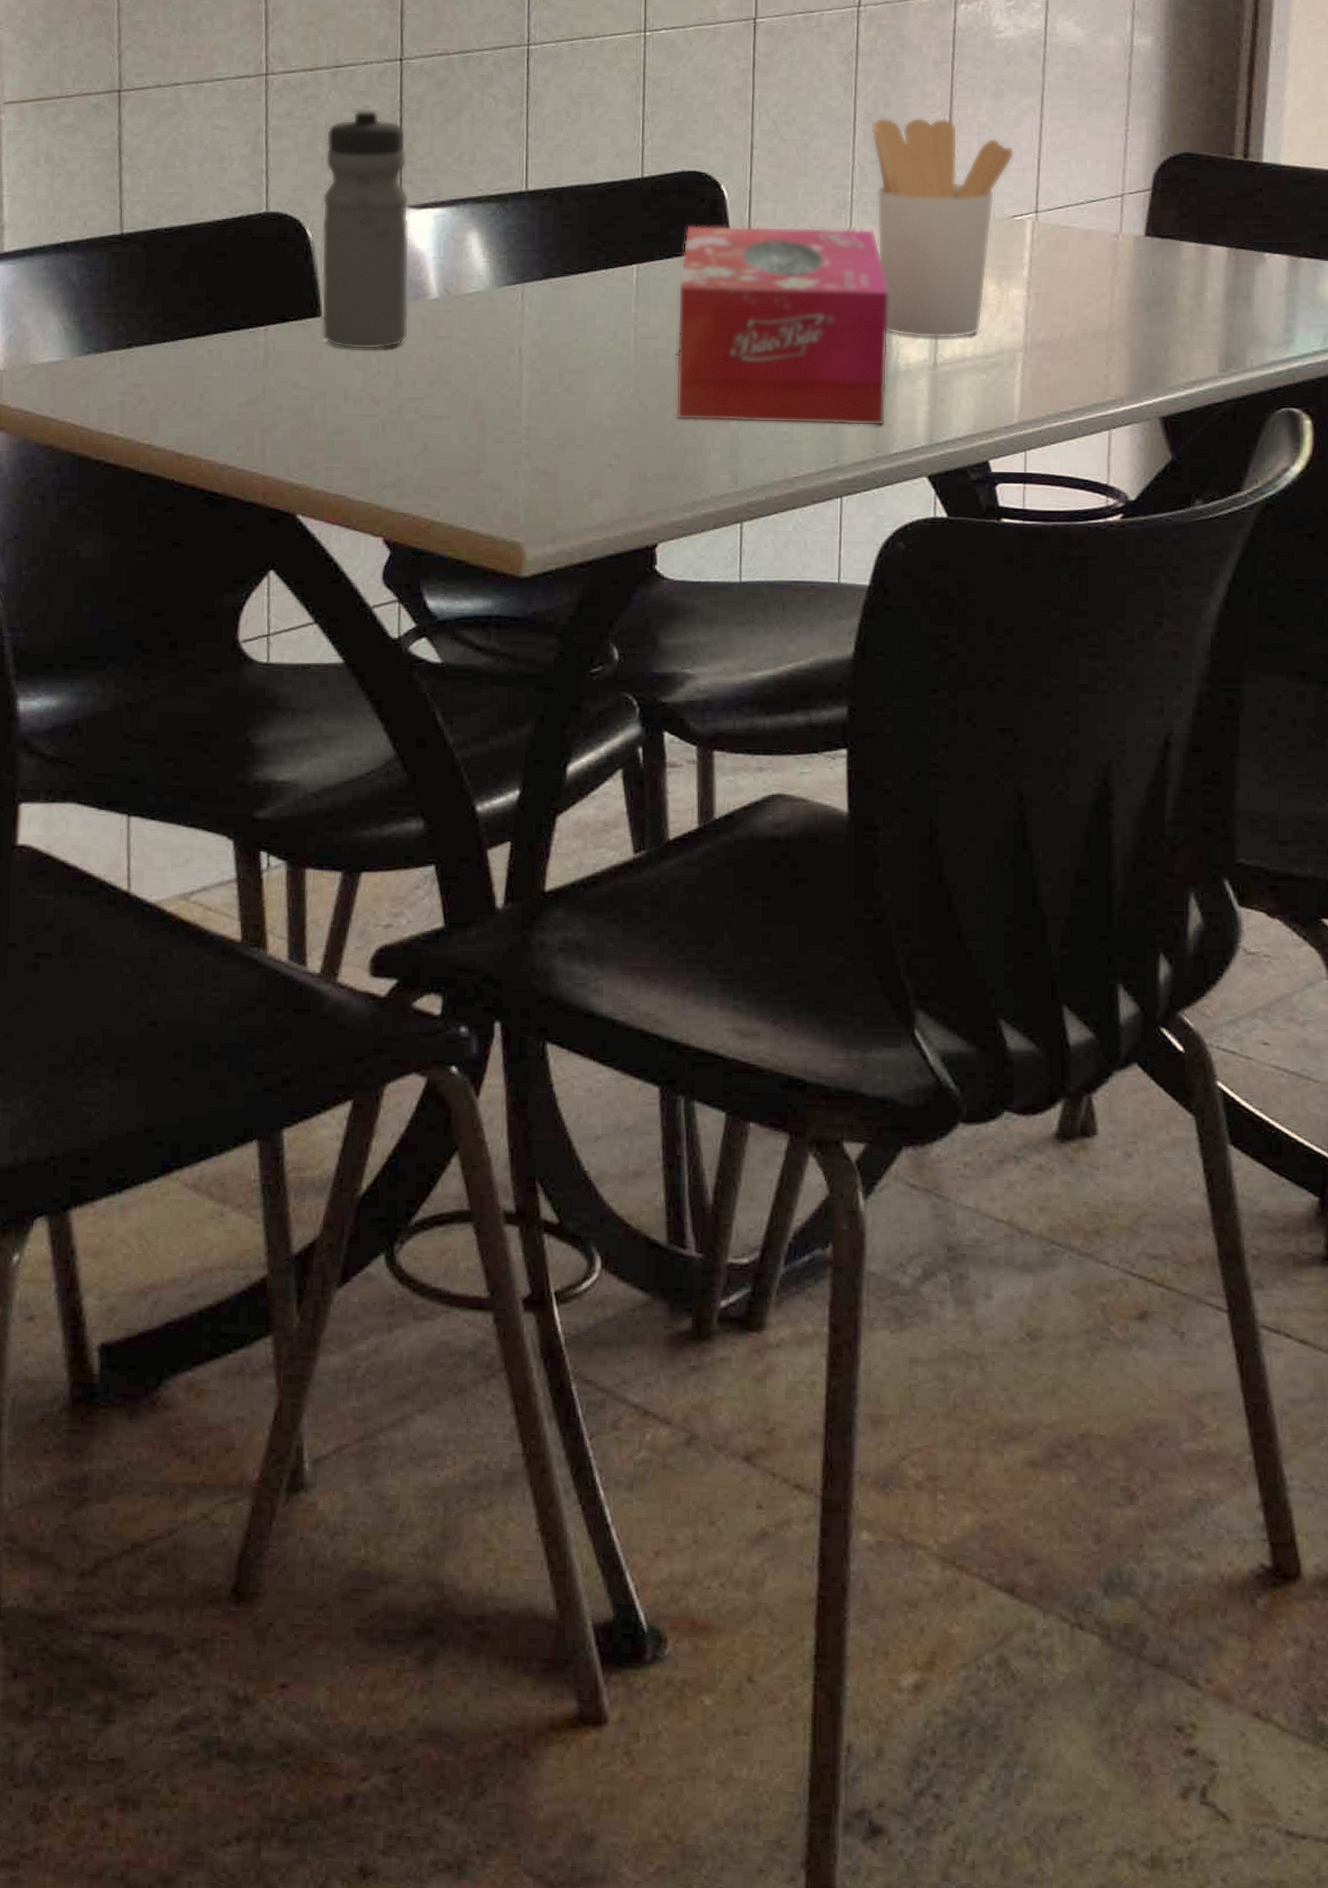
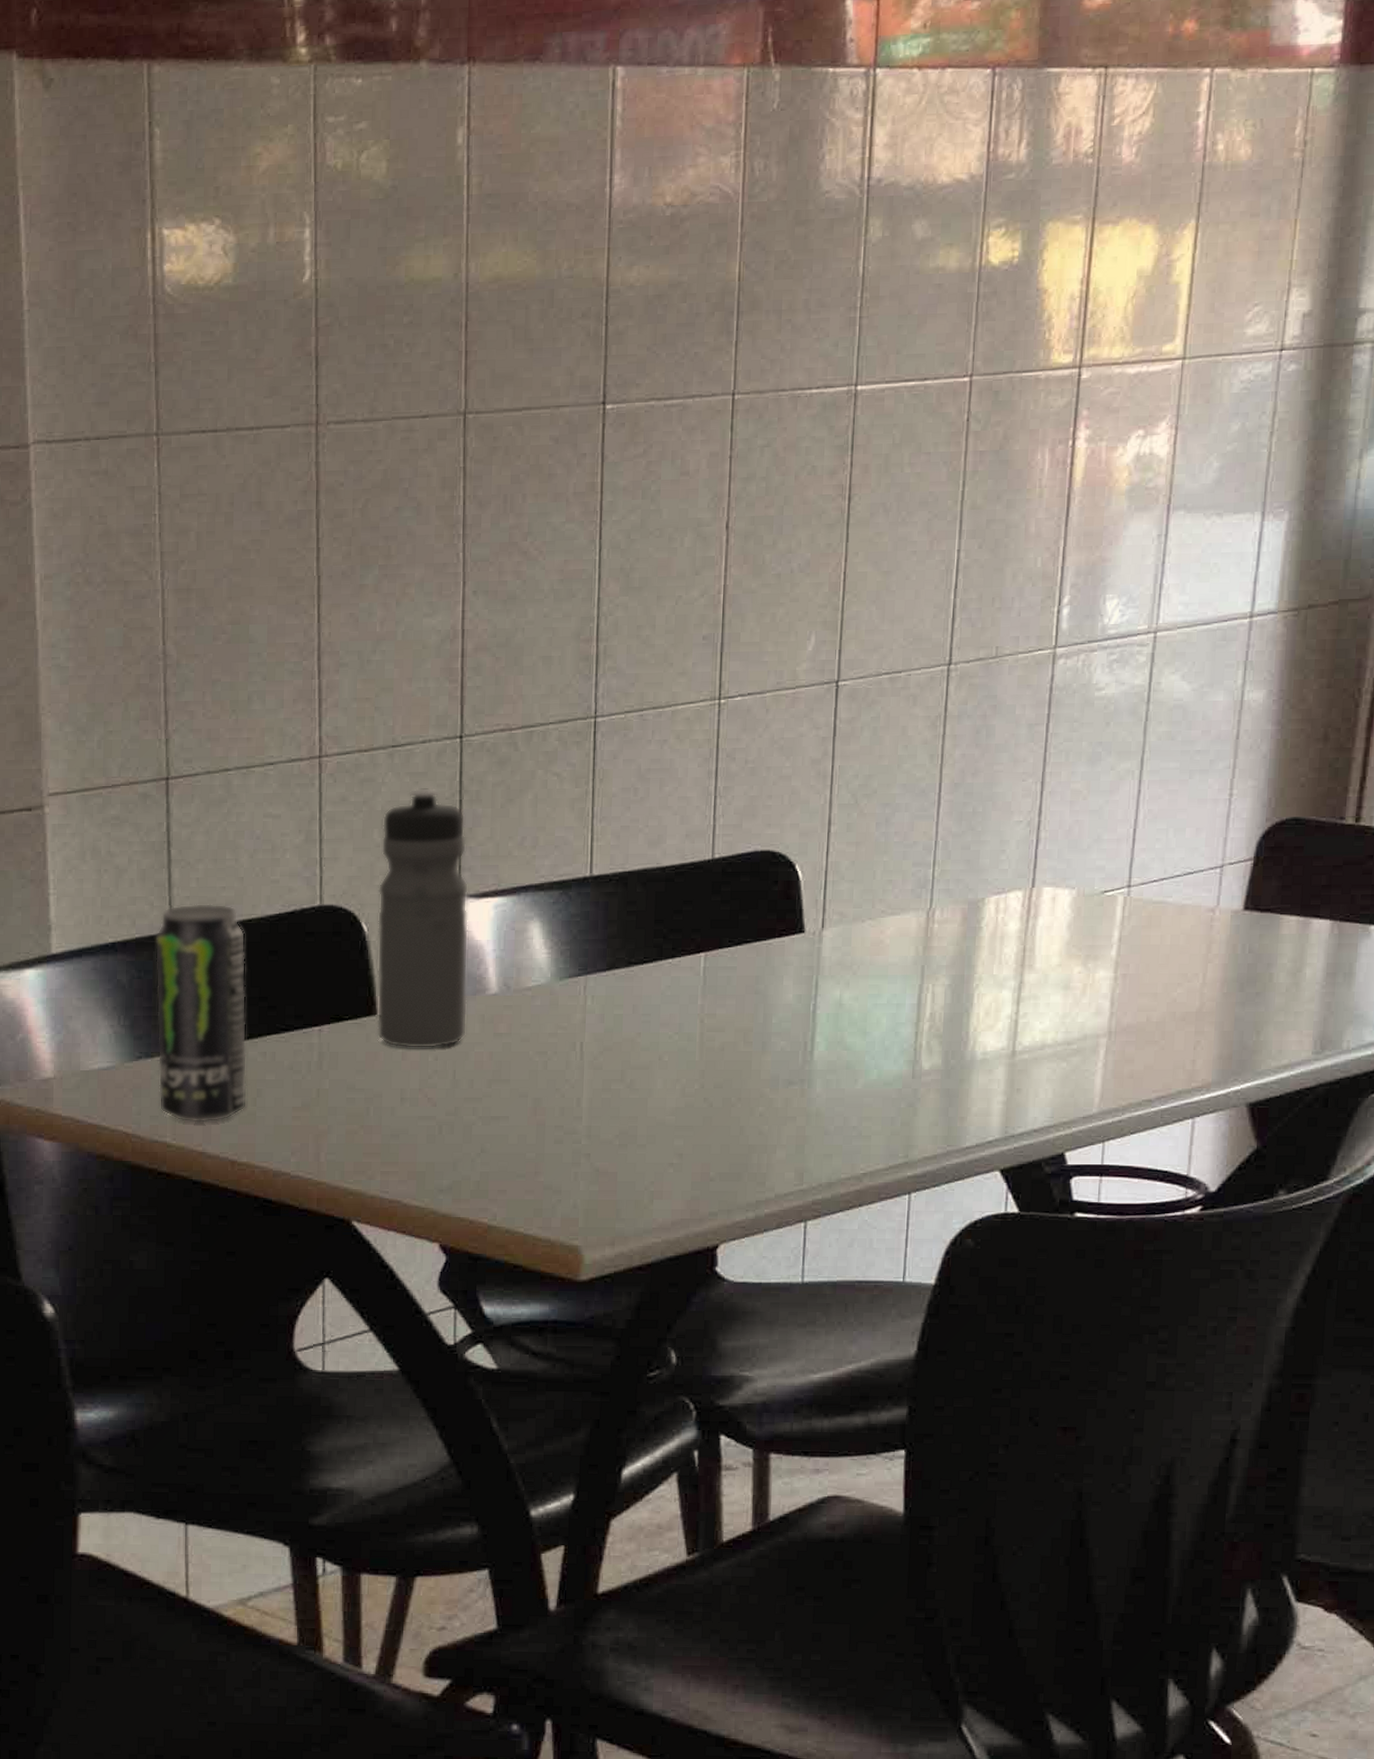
beverage can: none [105,207,195,417] -> present [155,903,248,1123]
tissue box: present [675,225,889,427] -> none [740,908,967,1119]
utensil holder: present [871,117,1015,339] -> none [957,786,1109,1025]

